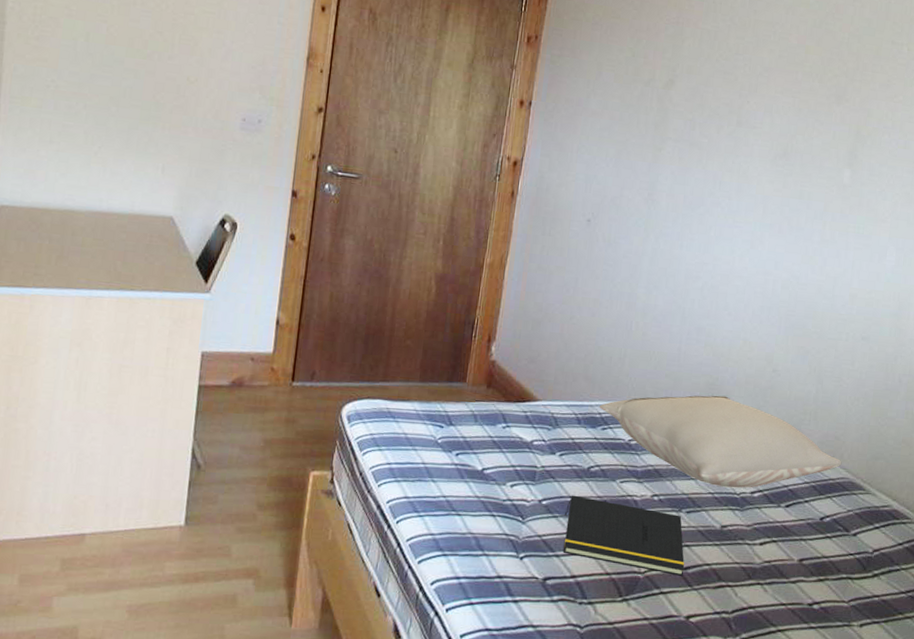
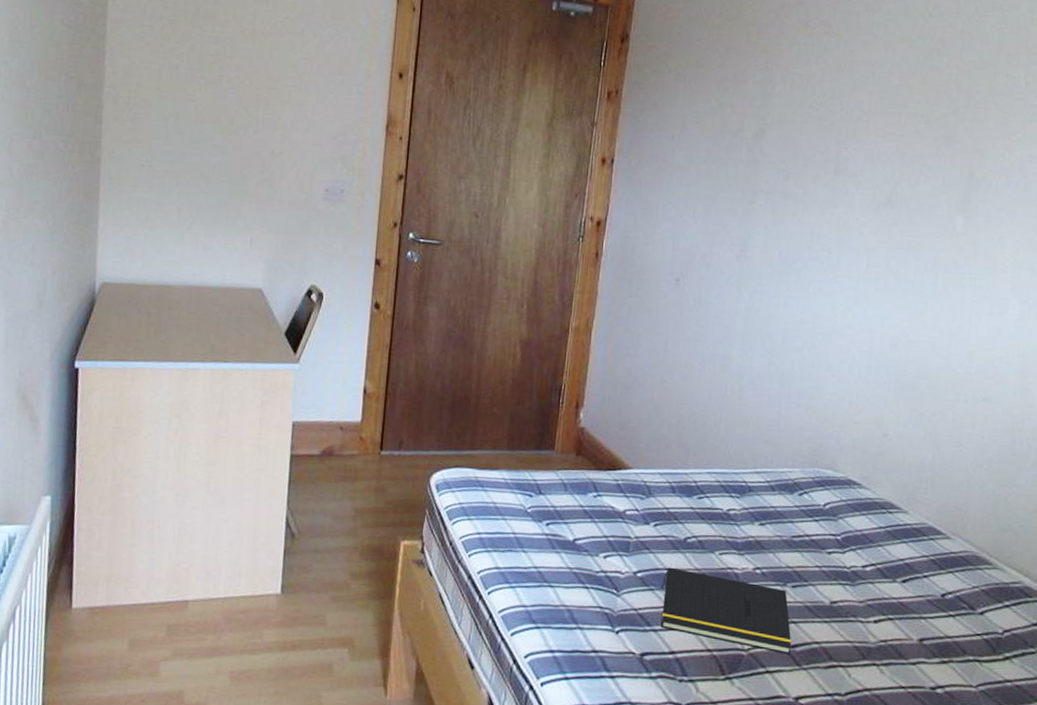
pillow: present [599,395,842,488] -> none [694,462,964,562]

